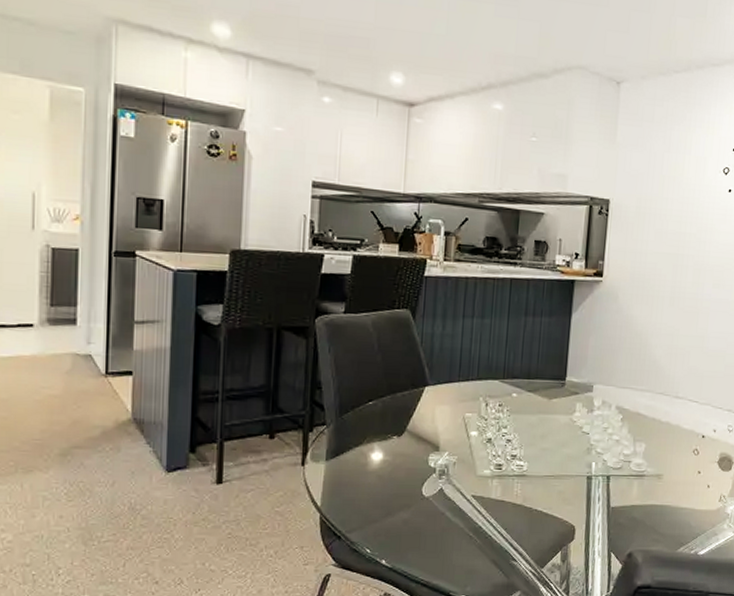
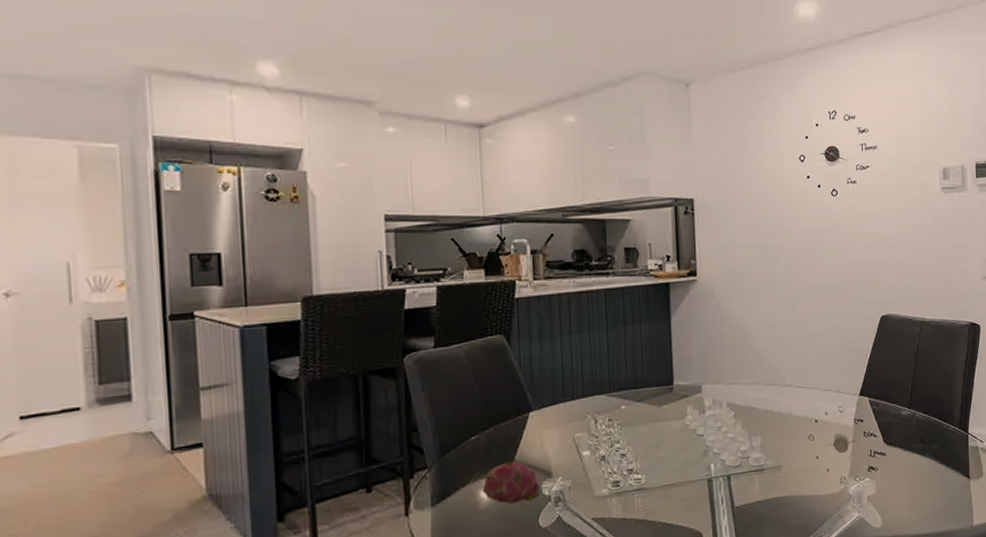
fruit: none [374,430,428,470] -> present [482,461,541,504]

